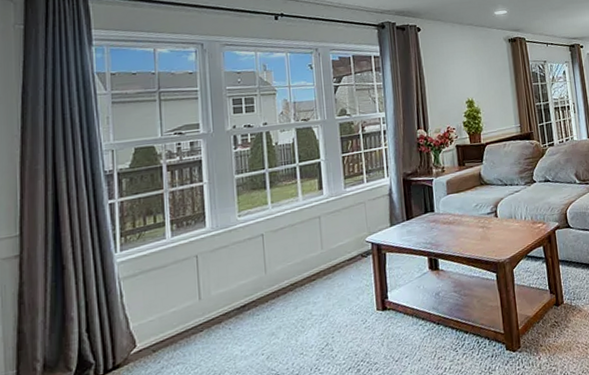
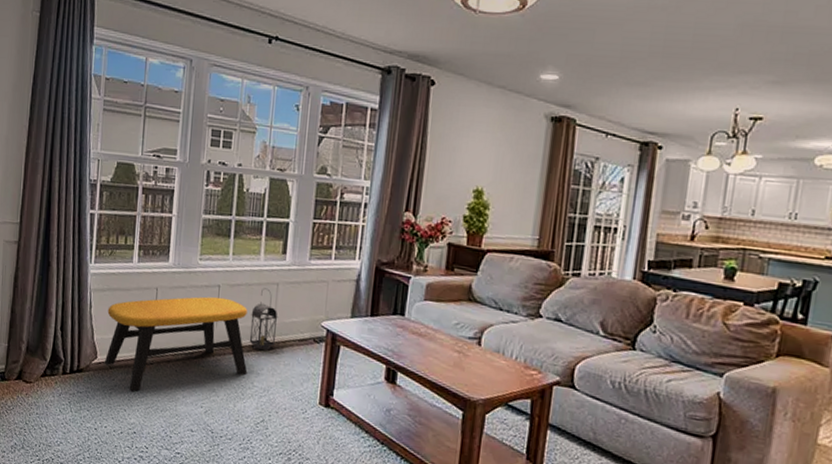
bench: none [142,243,304,367] -> present [104,296,248,392]
lantern: none [298,223,326,282] -> present [249,288,278,351]

